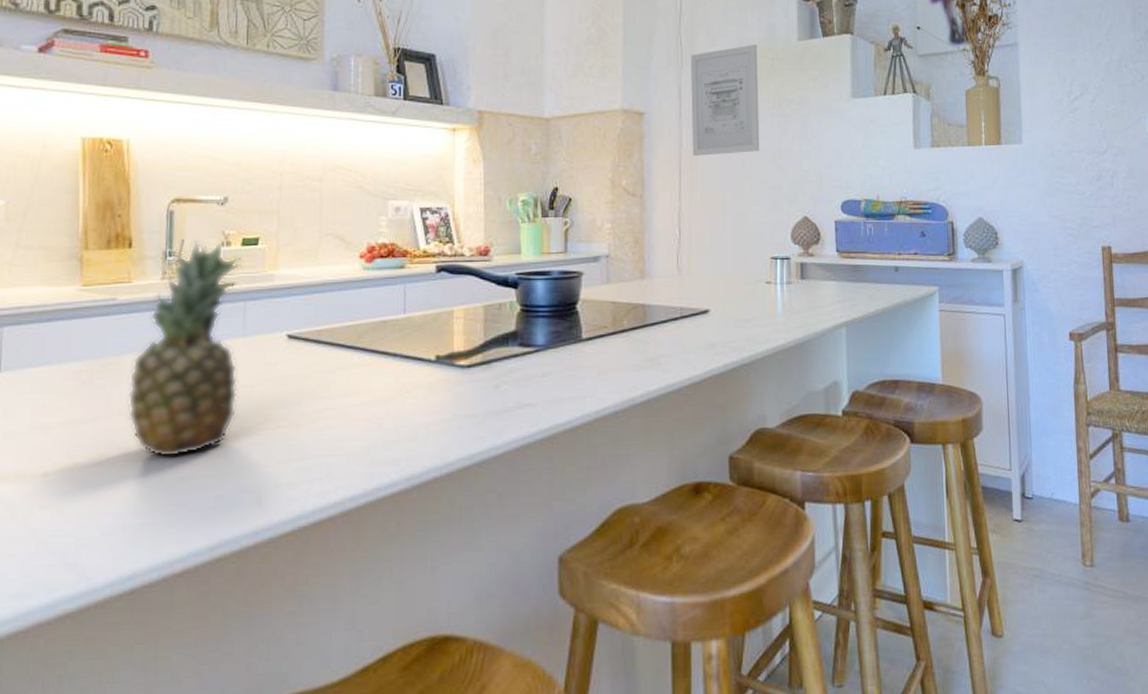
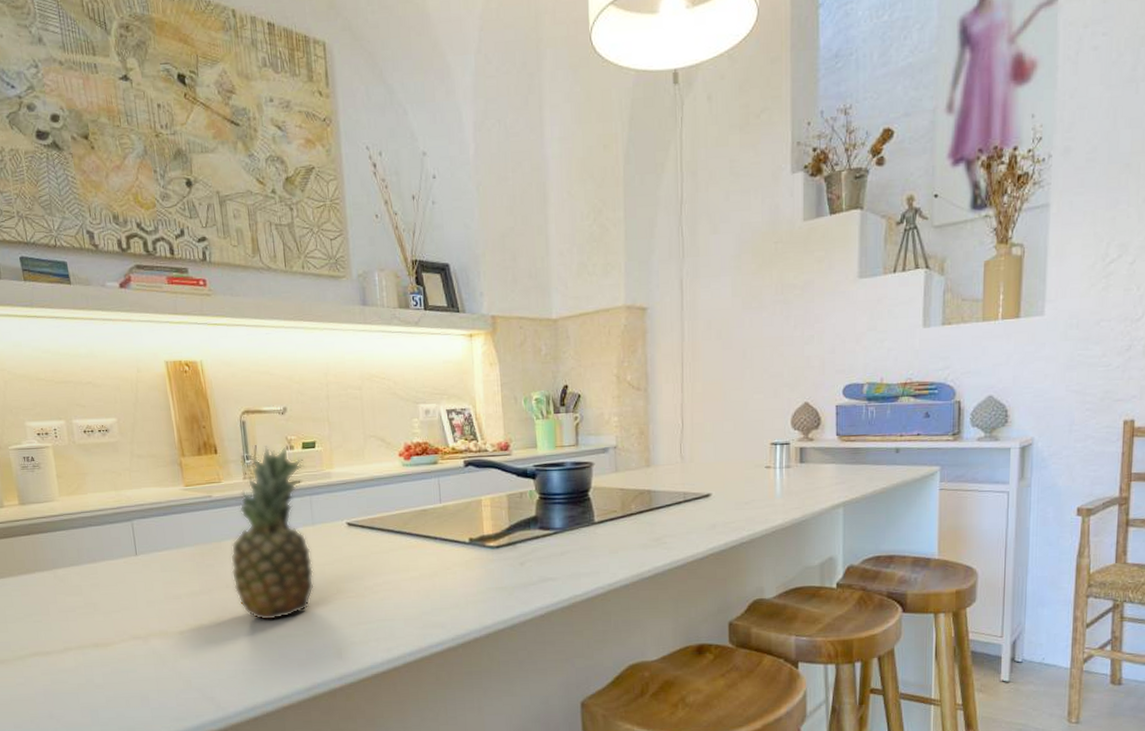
wall art: present [690,45,760,156] -> none [692,229,762,348]

